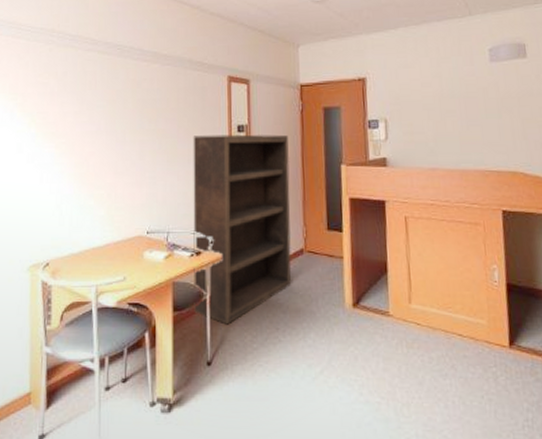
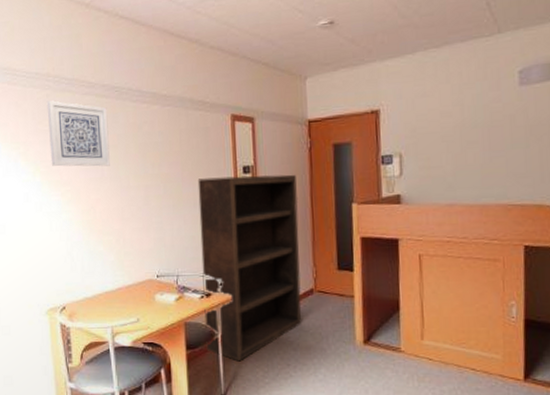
wall art: none [47,55,108,120] -> present [46,100,110,167]

